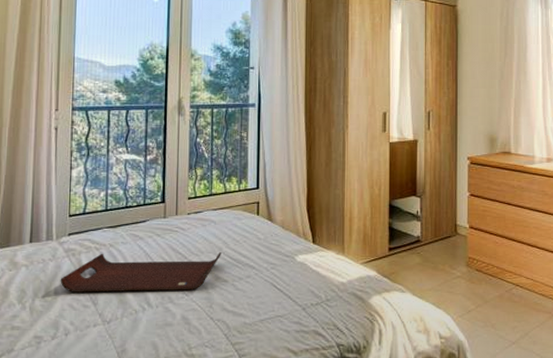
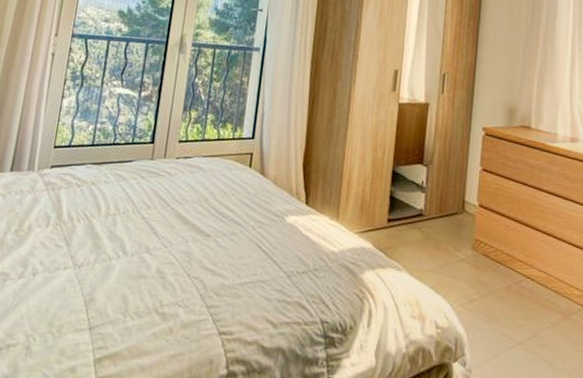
serving tray: present [60,252,221,293] -> none [35,190,207,242]

